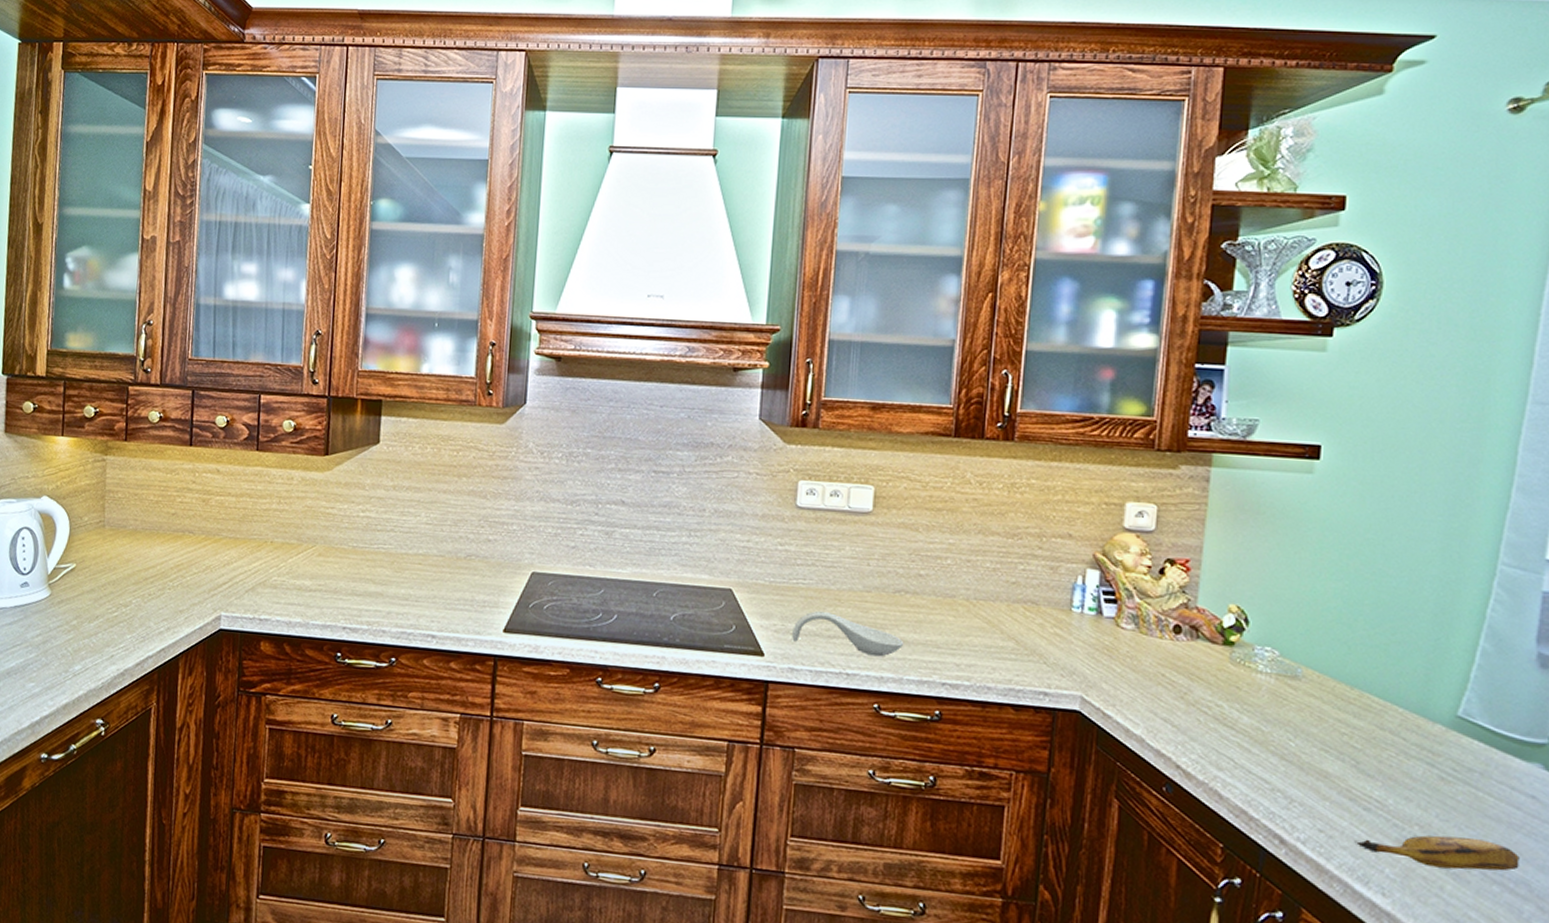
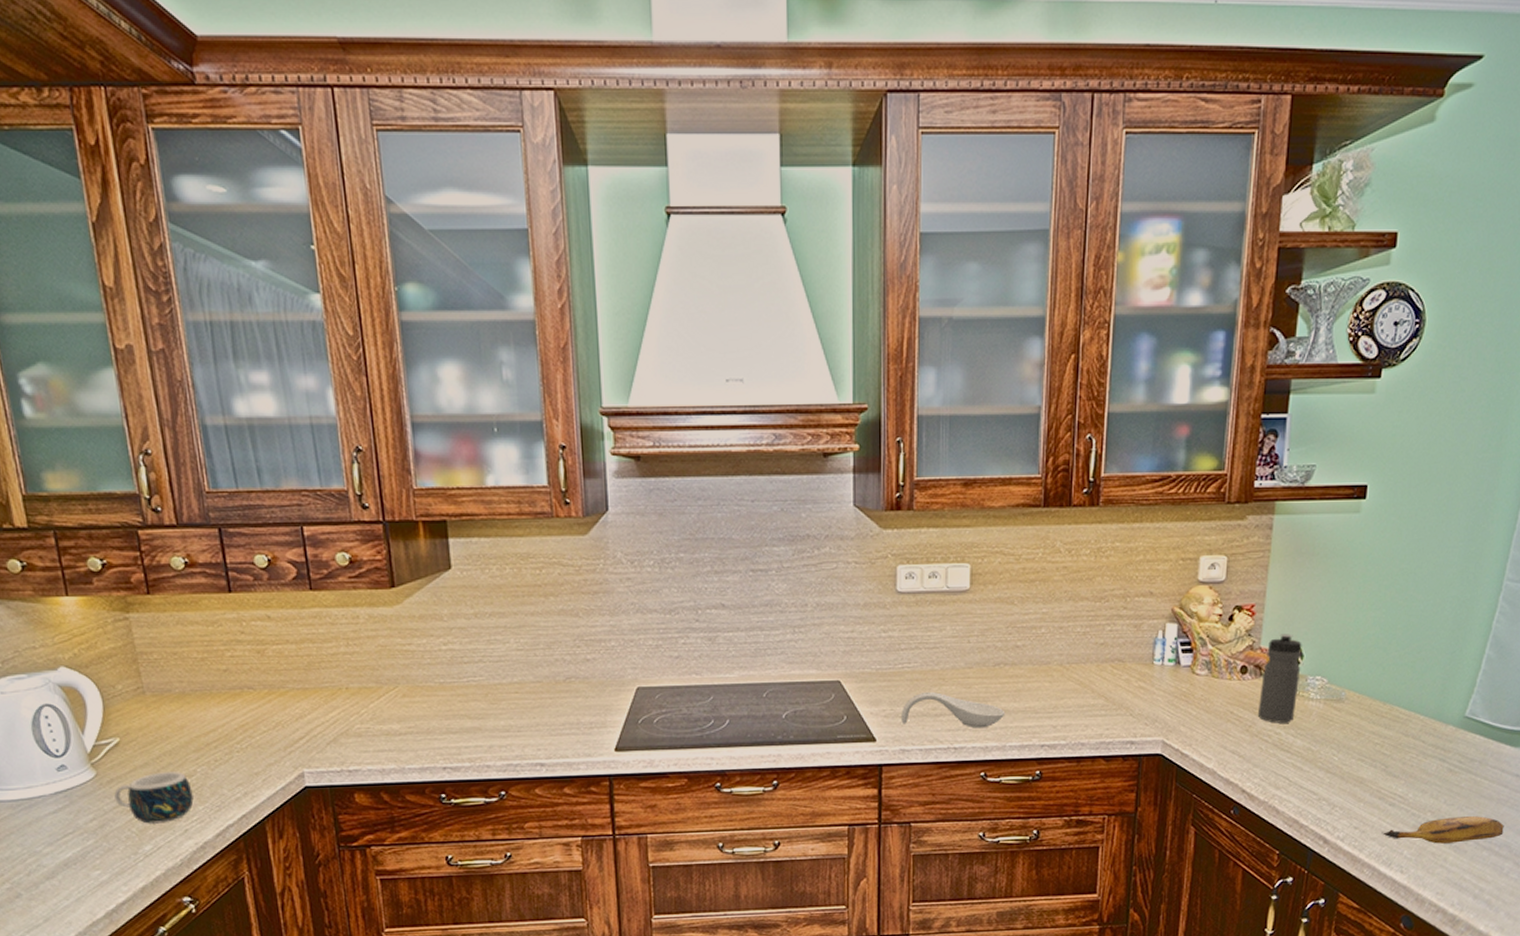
mug: none [60,599,125,647] -> present [114,771,194,824]
water bottle: none [1194,595,1247,695] -> present [1257,633,1302,723]

